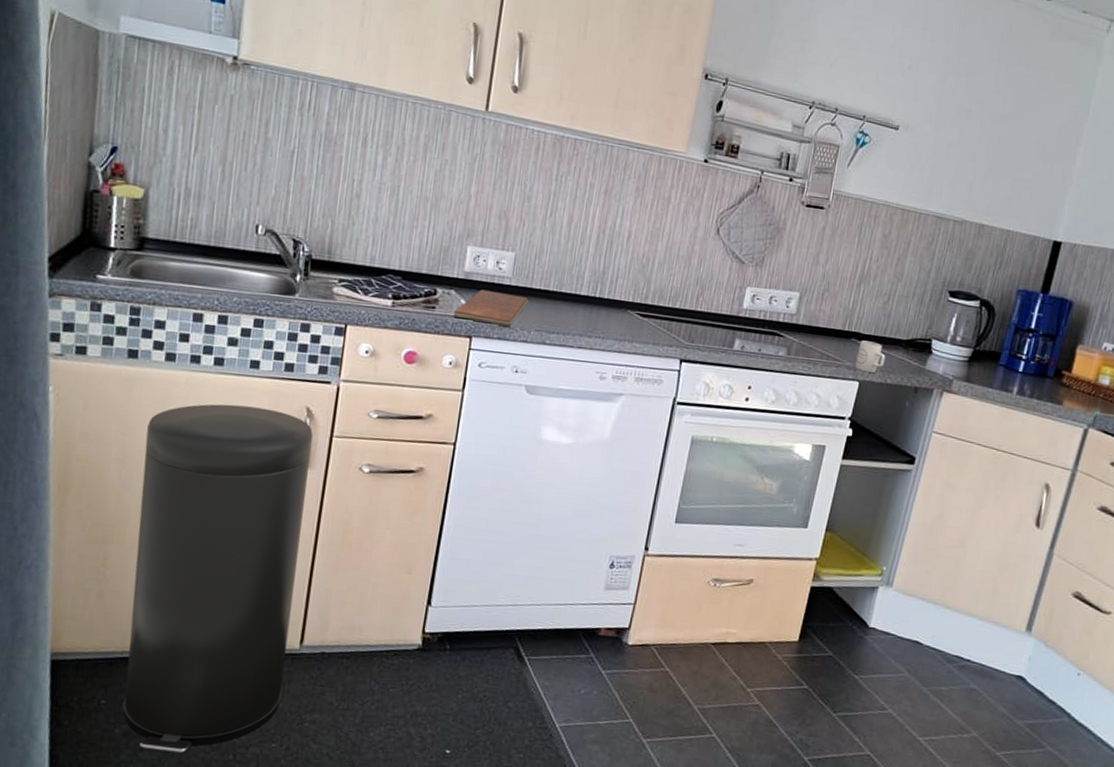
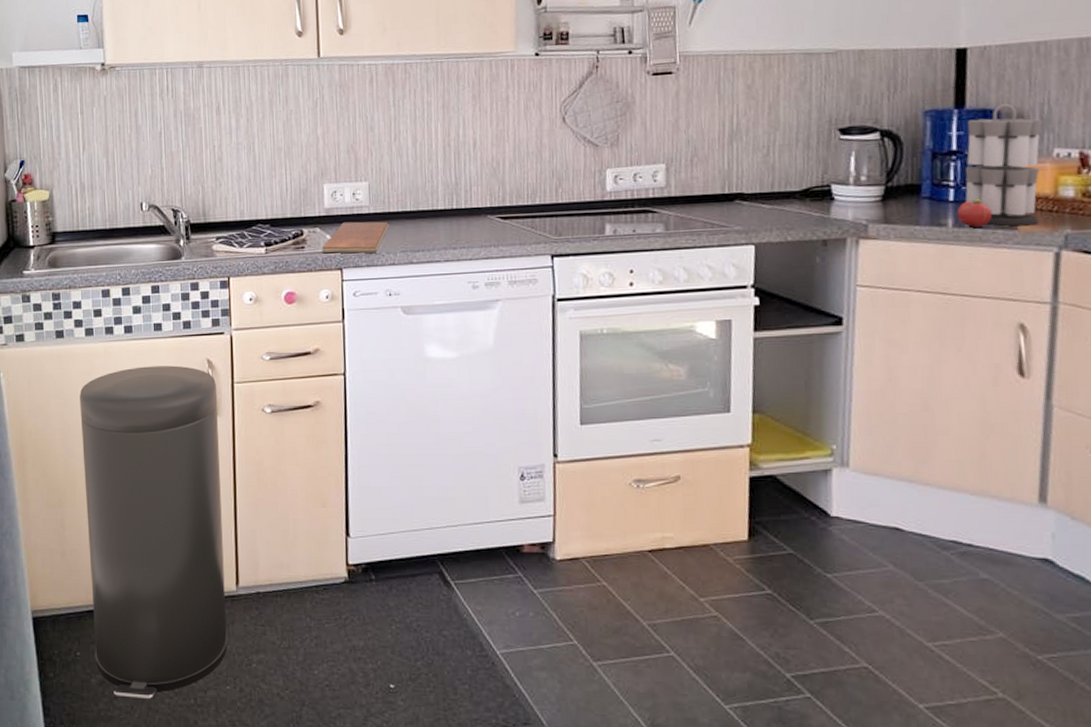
mug: present [855,340,886,374] -> none [745,199,780,234]
fruit: none [1021,373,1048,398] -> present [957,198,993,227]
spice rack: none [1030,296,1101,403] -> present [964,104,1043,226]

